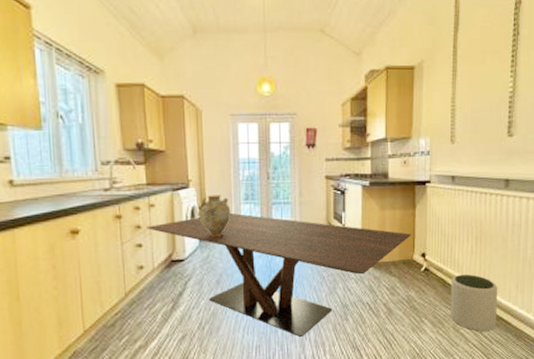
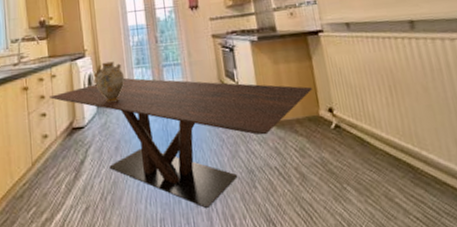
plant pot: present [450,274,498,332] -> none [369,129,441,201]

